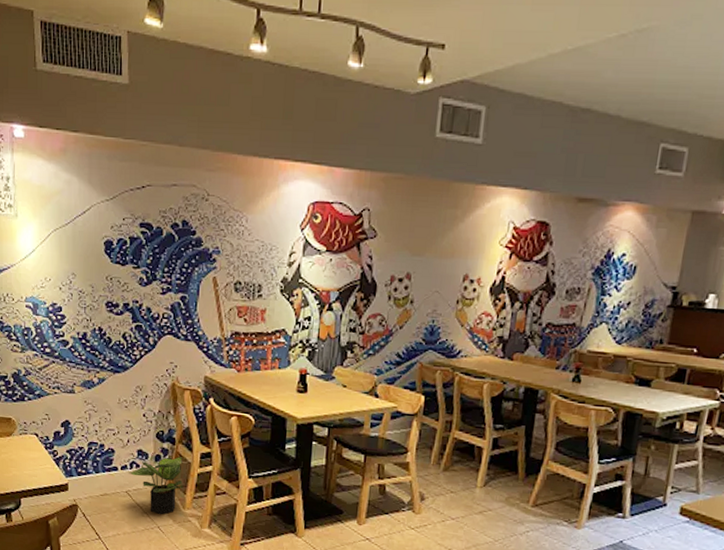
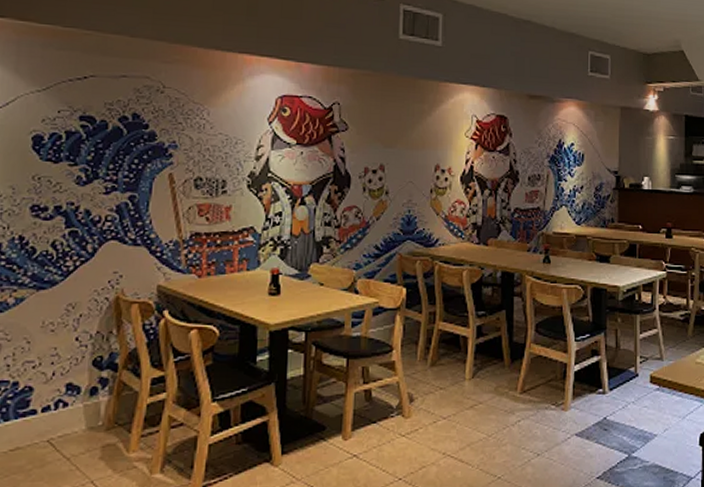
potted plant: present [129,456,183,515] -> none [52,386,128,465]

